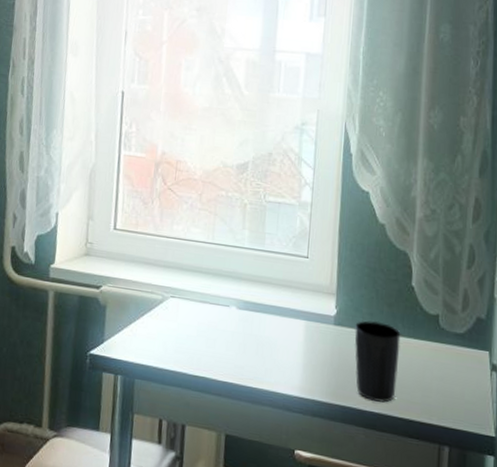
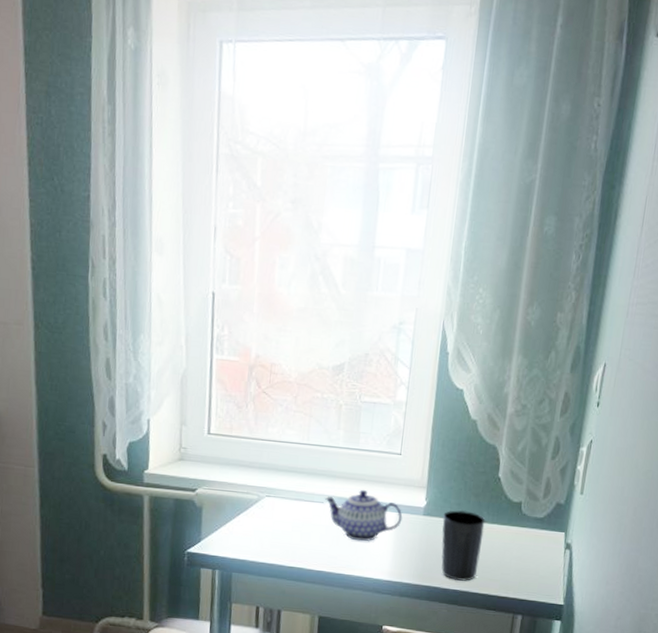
teapot: none [230,293,312,352] -> present [324,489,403,542]

